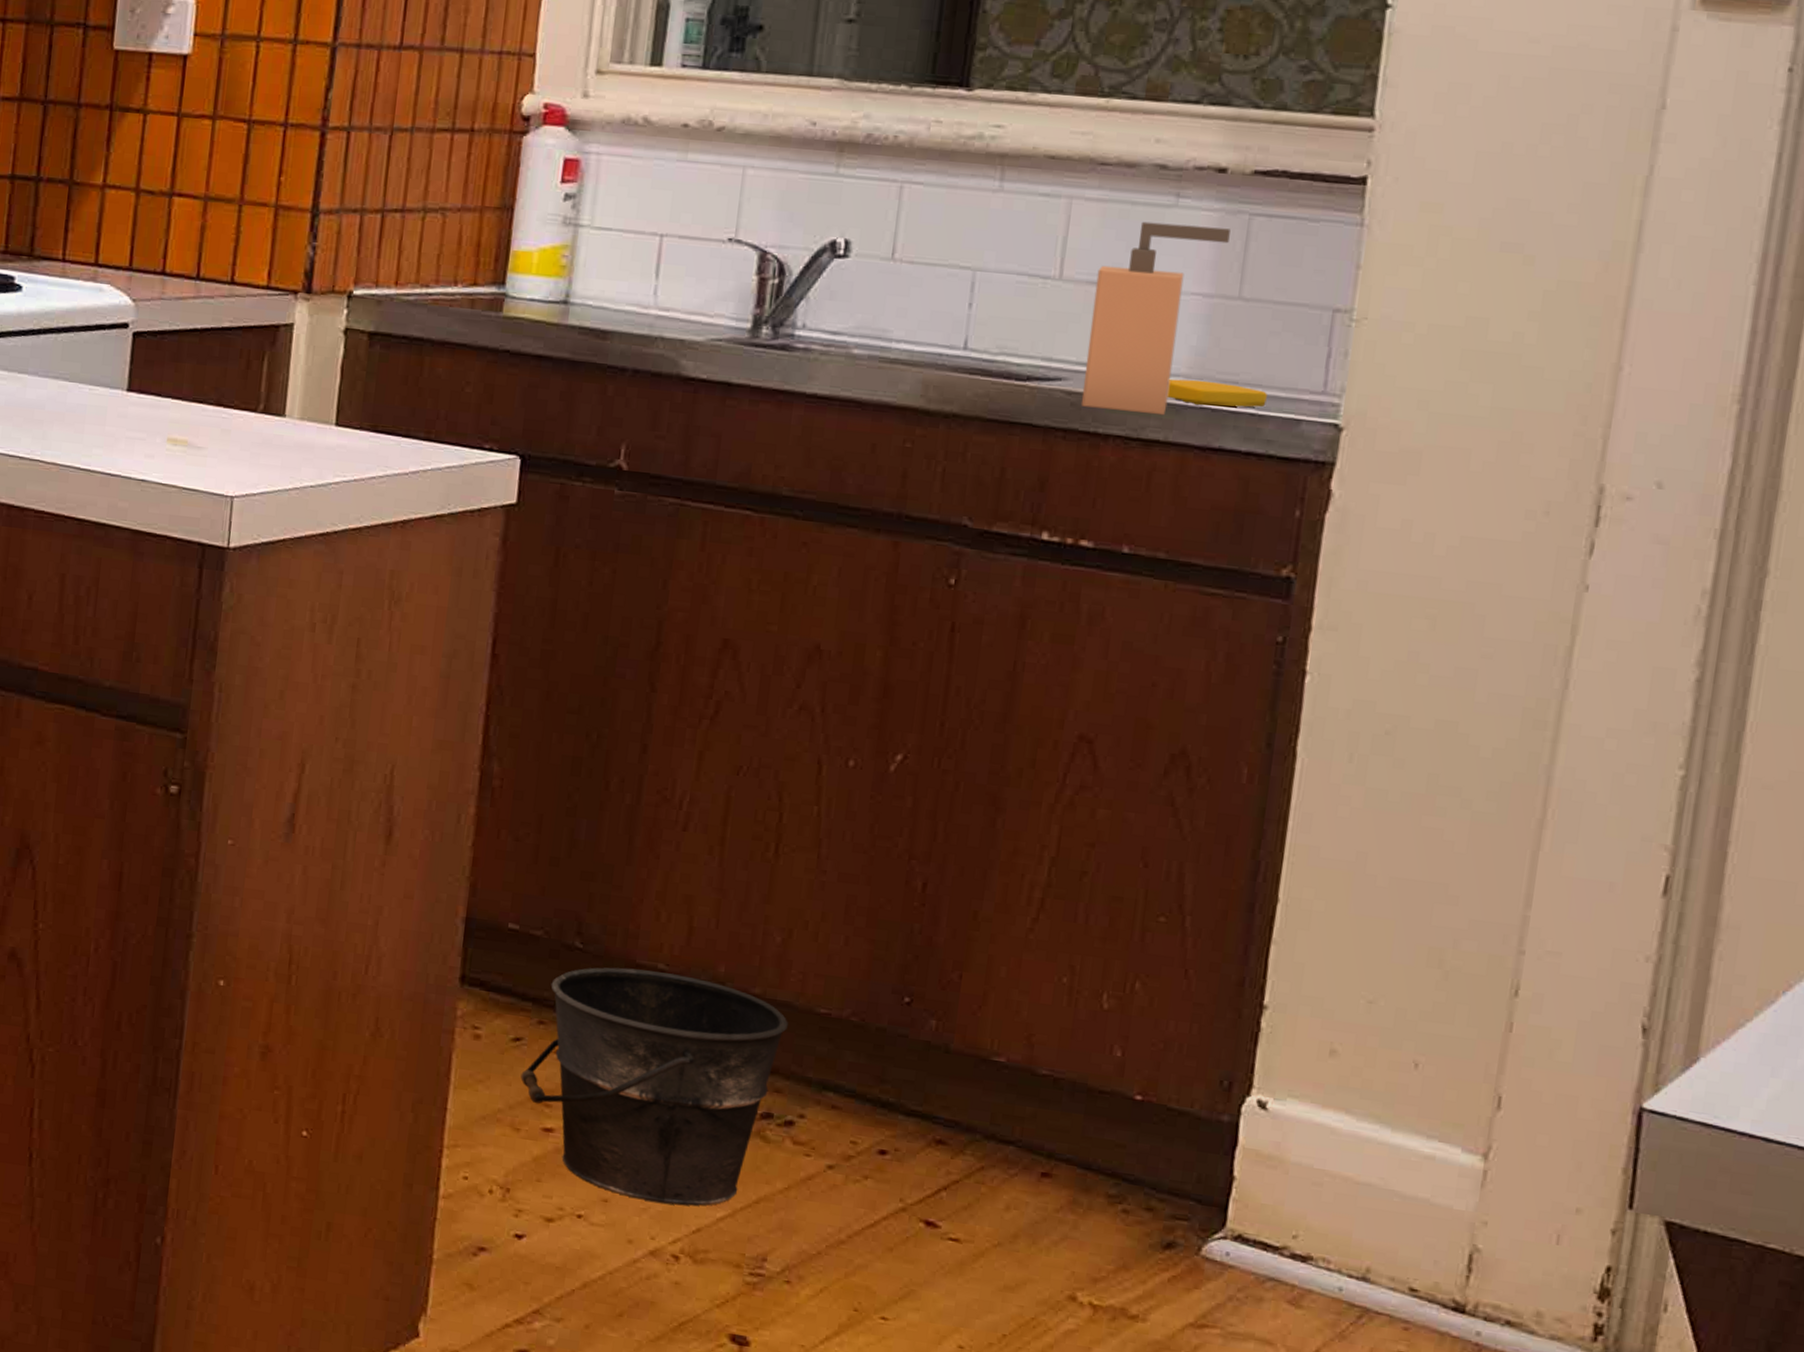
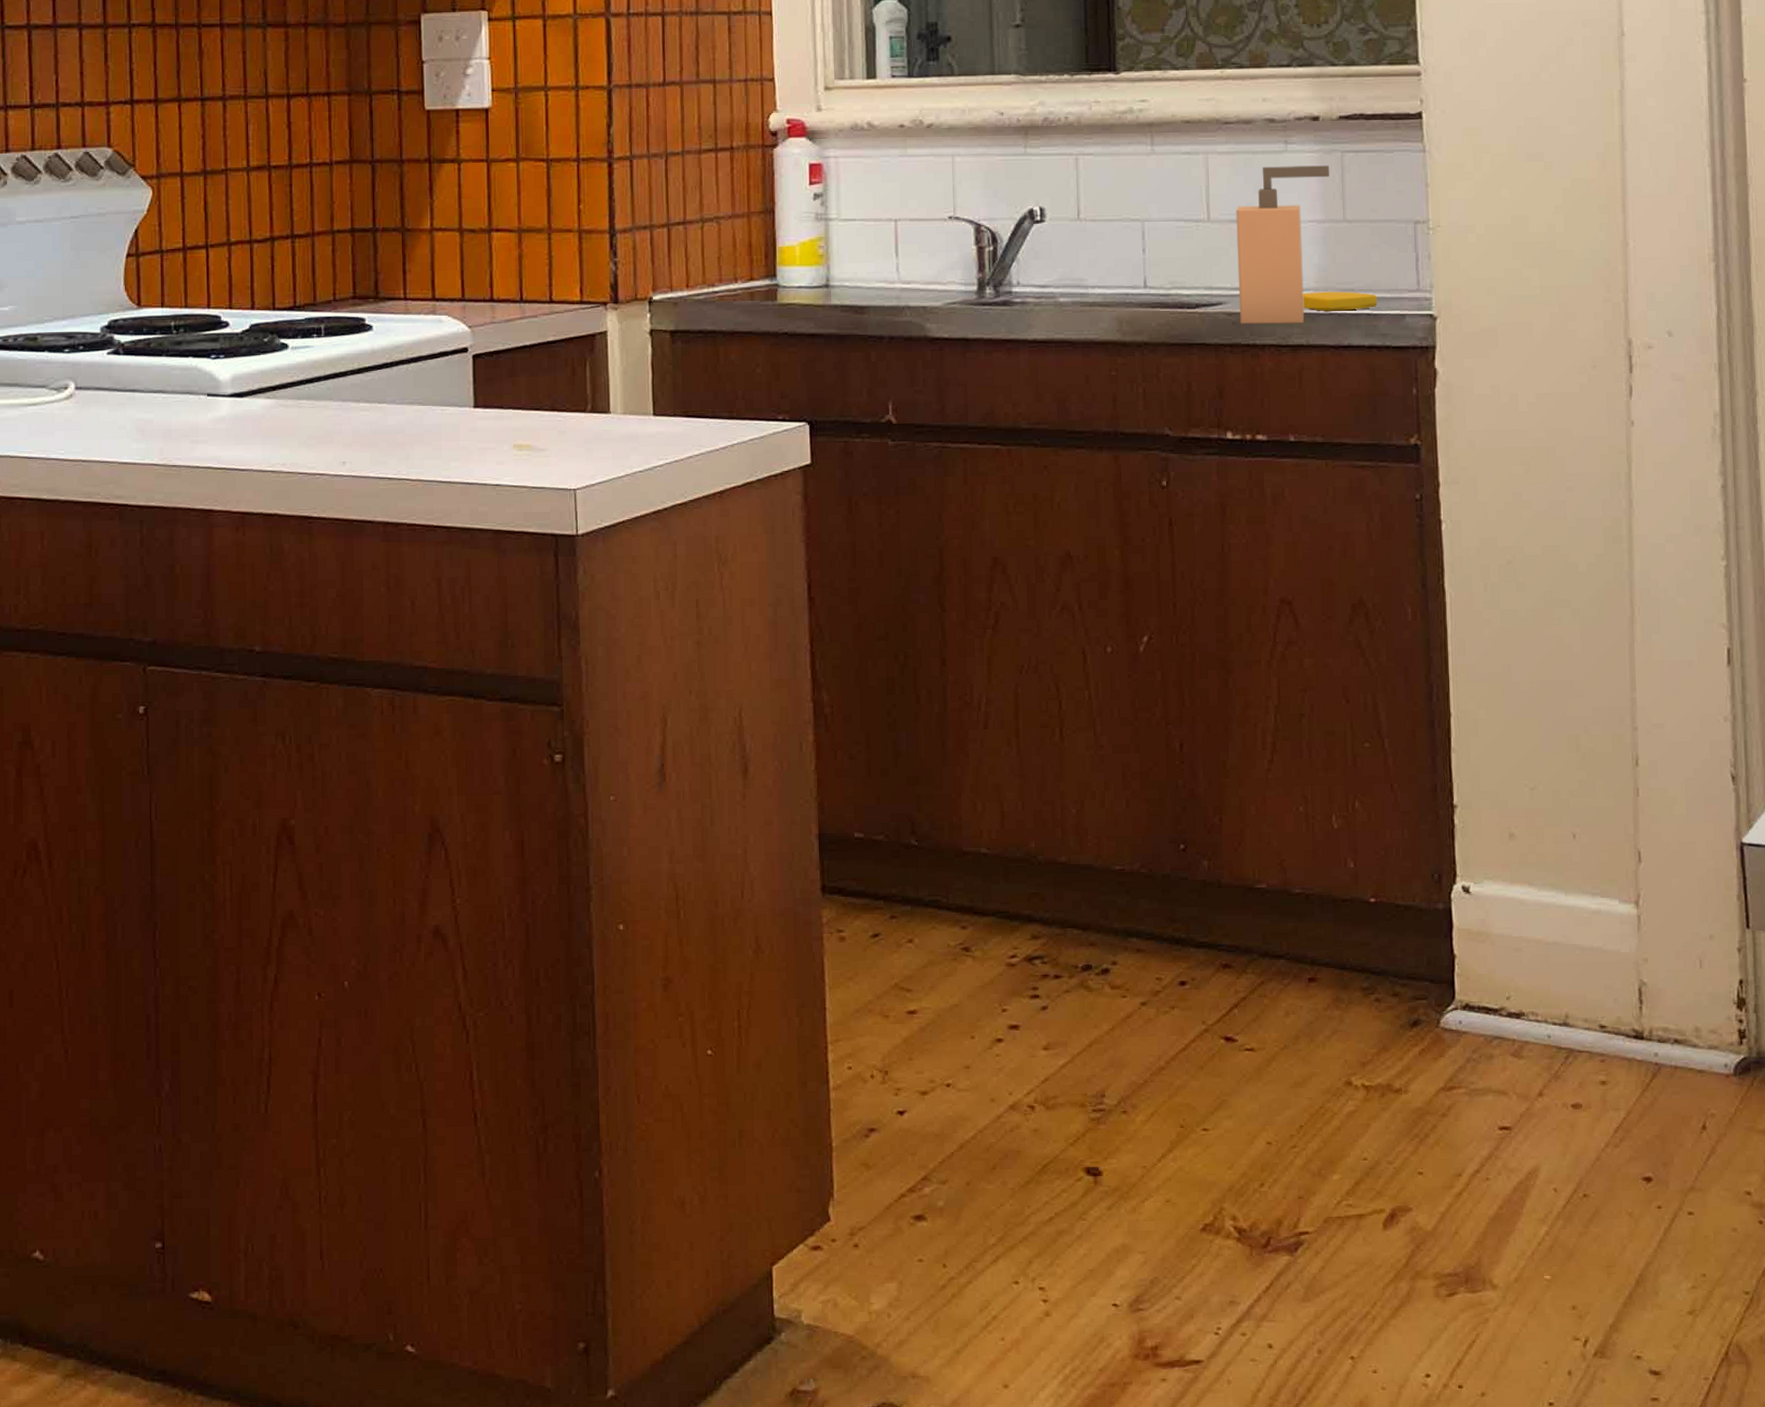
bucket: present [520,967,788,1206] -> none [883,855,1092,1061]

